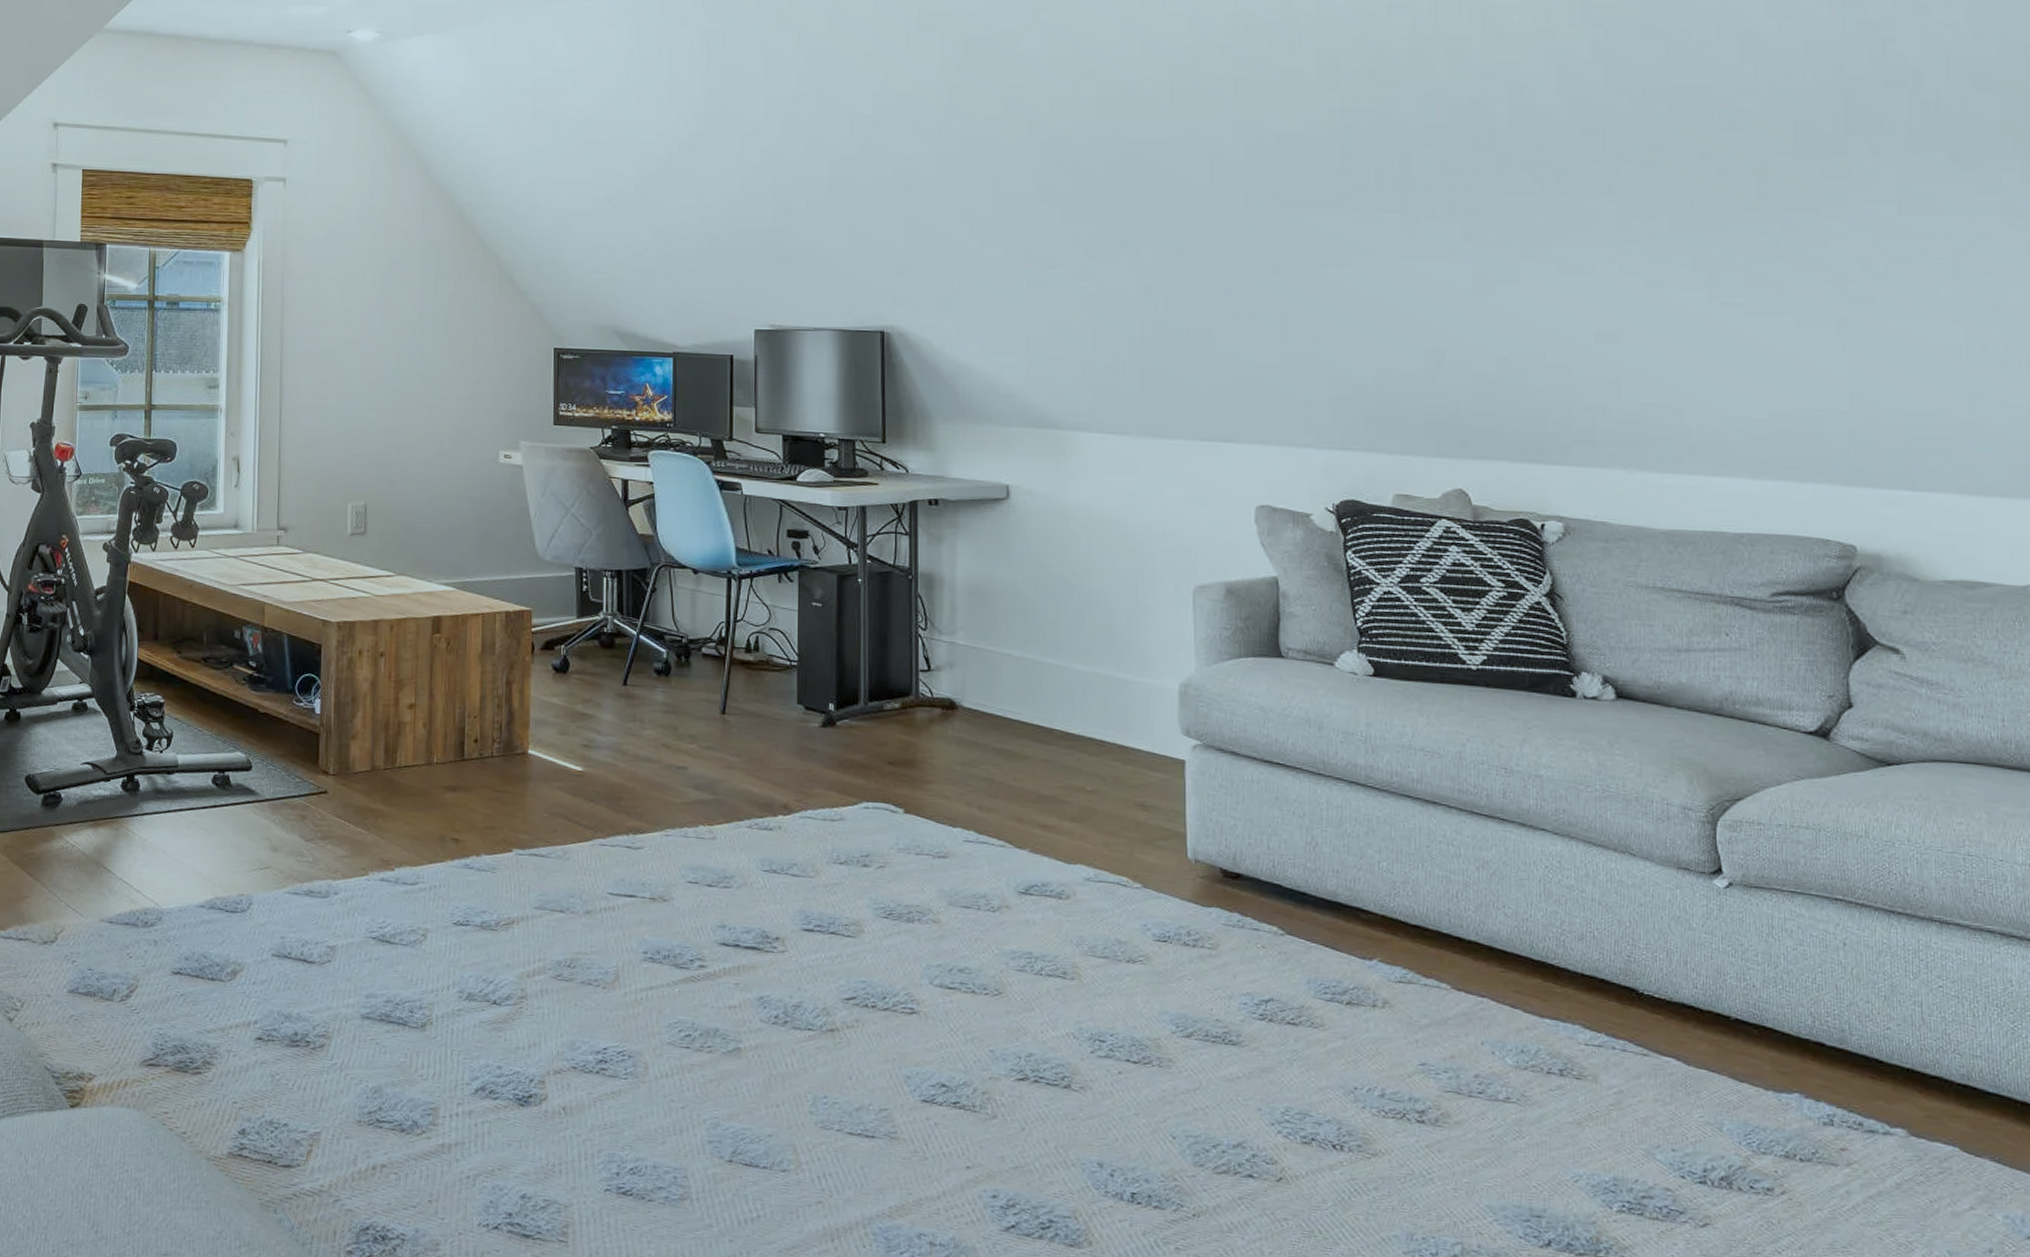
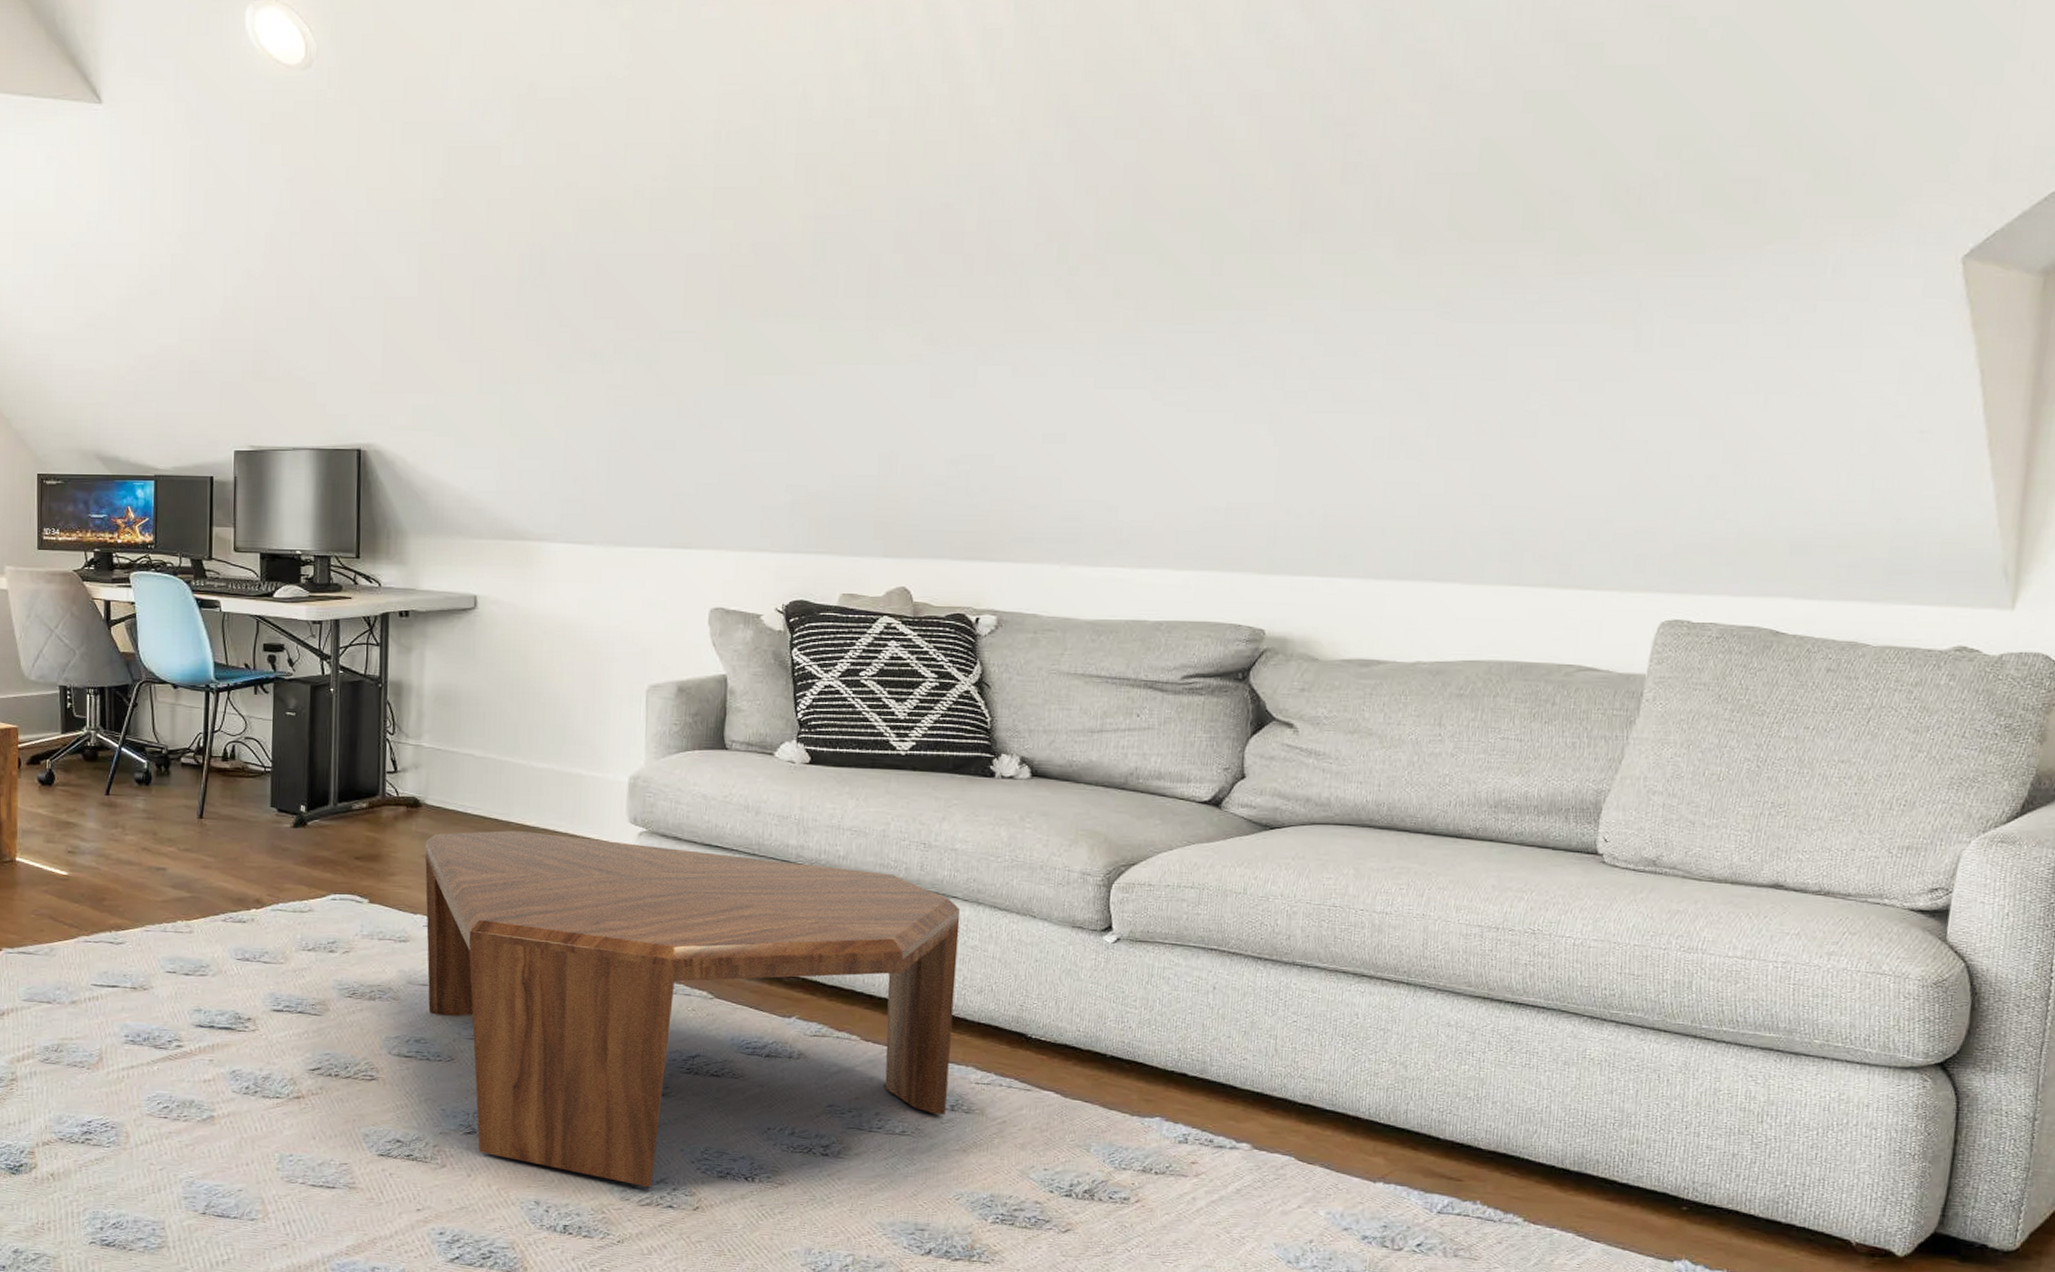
coffee table: none [963,738,1553,1153] -> present [425,830,961,1188]

